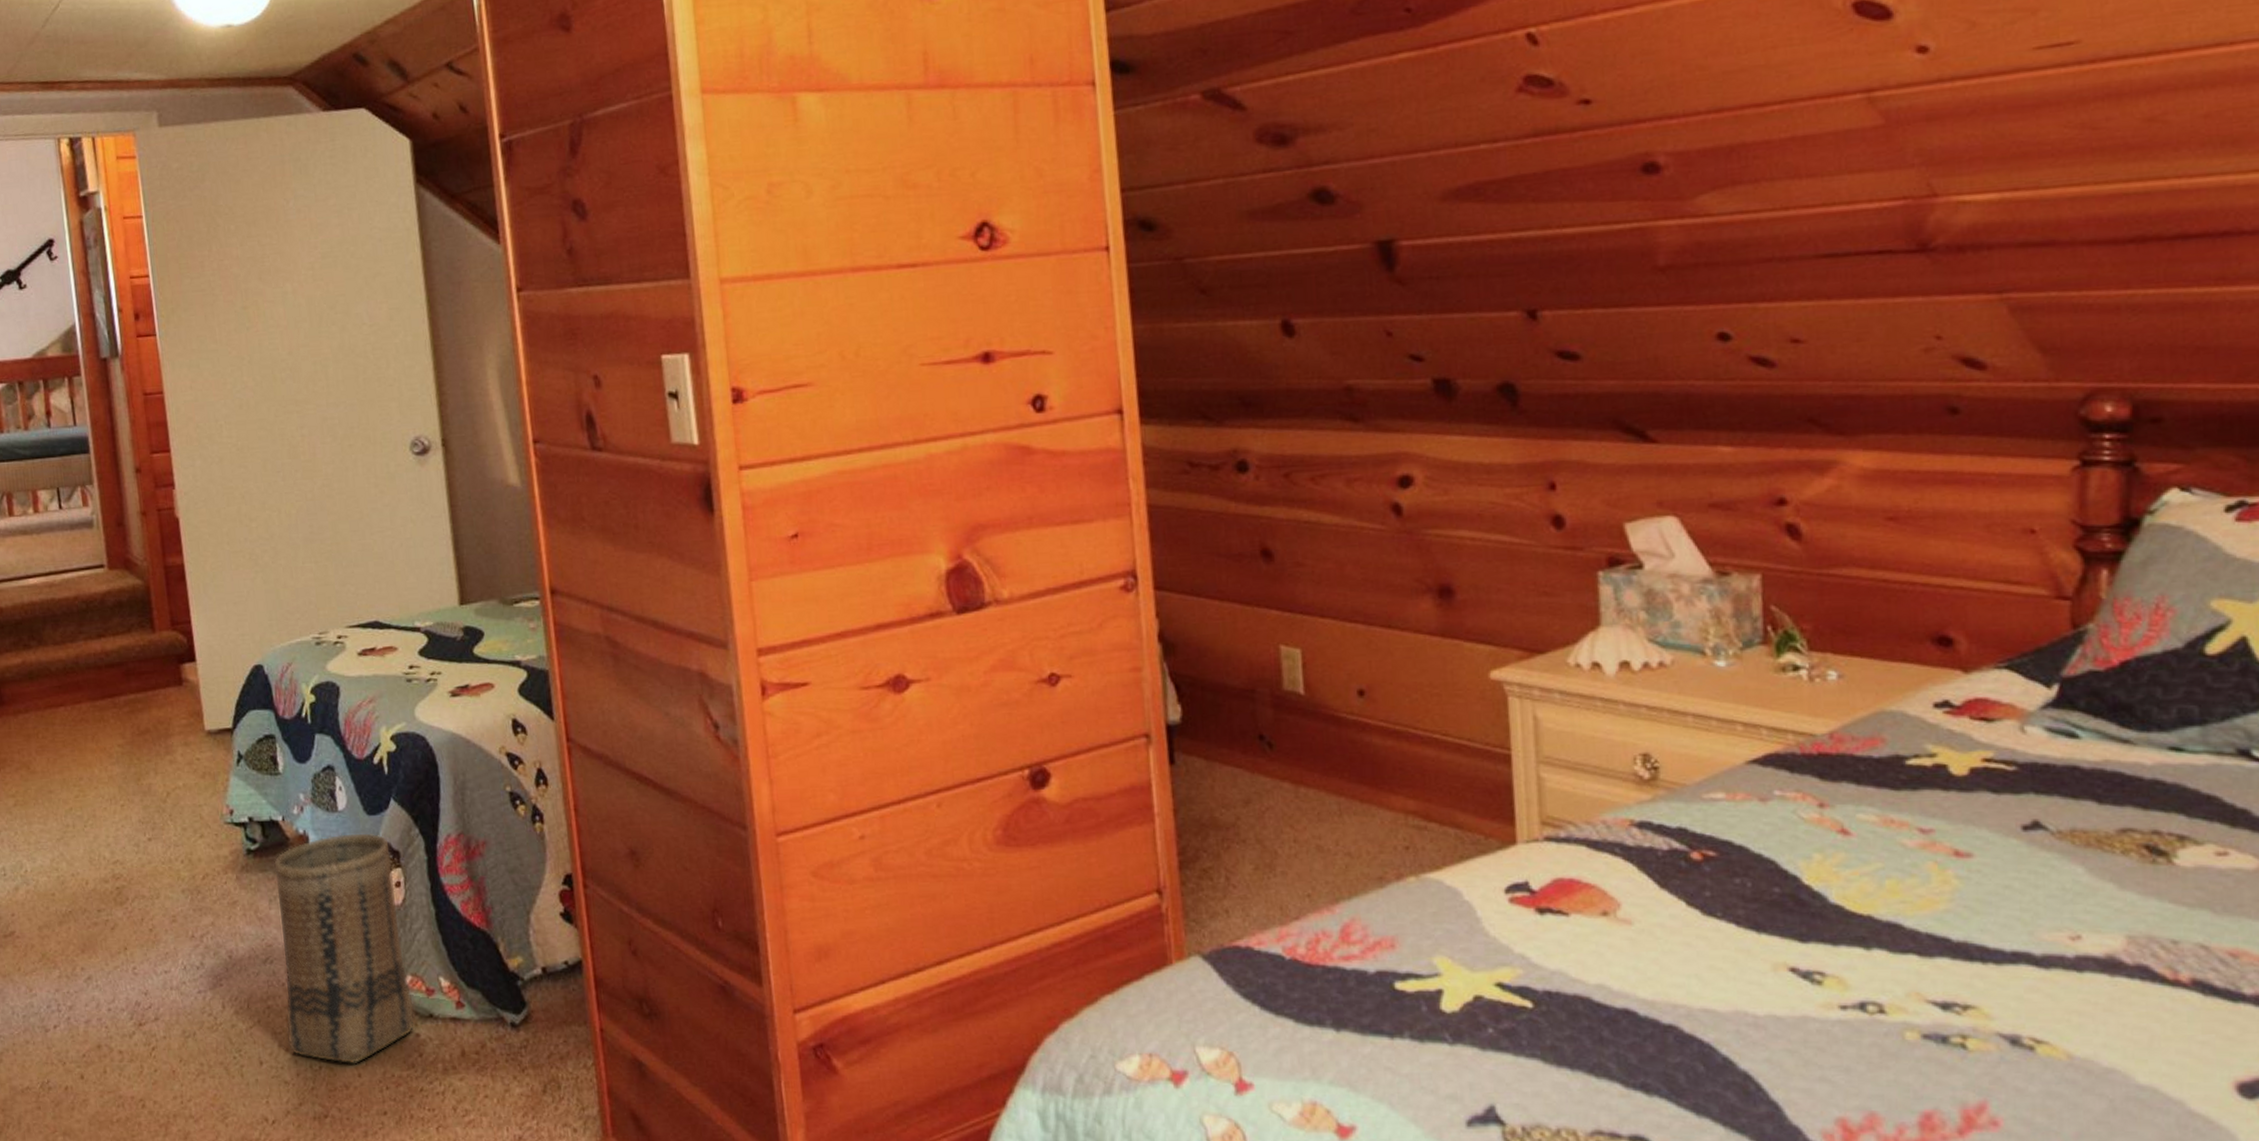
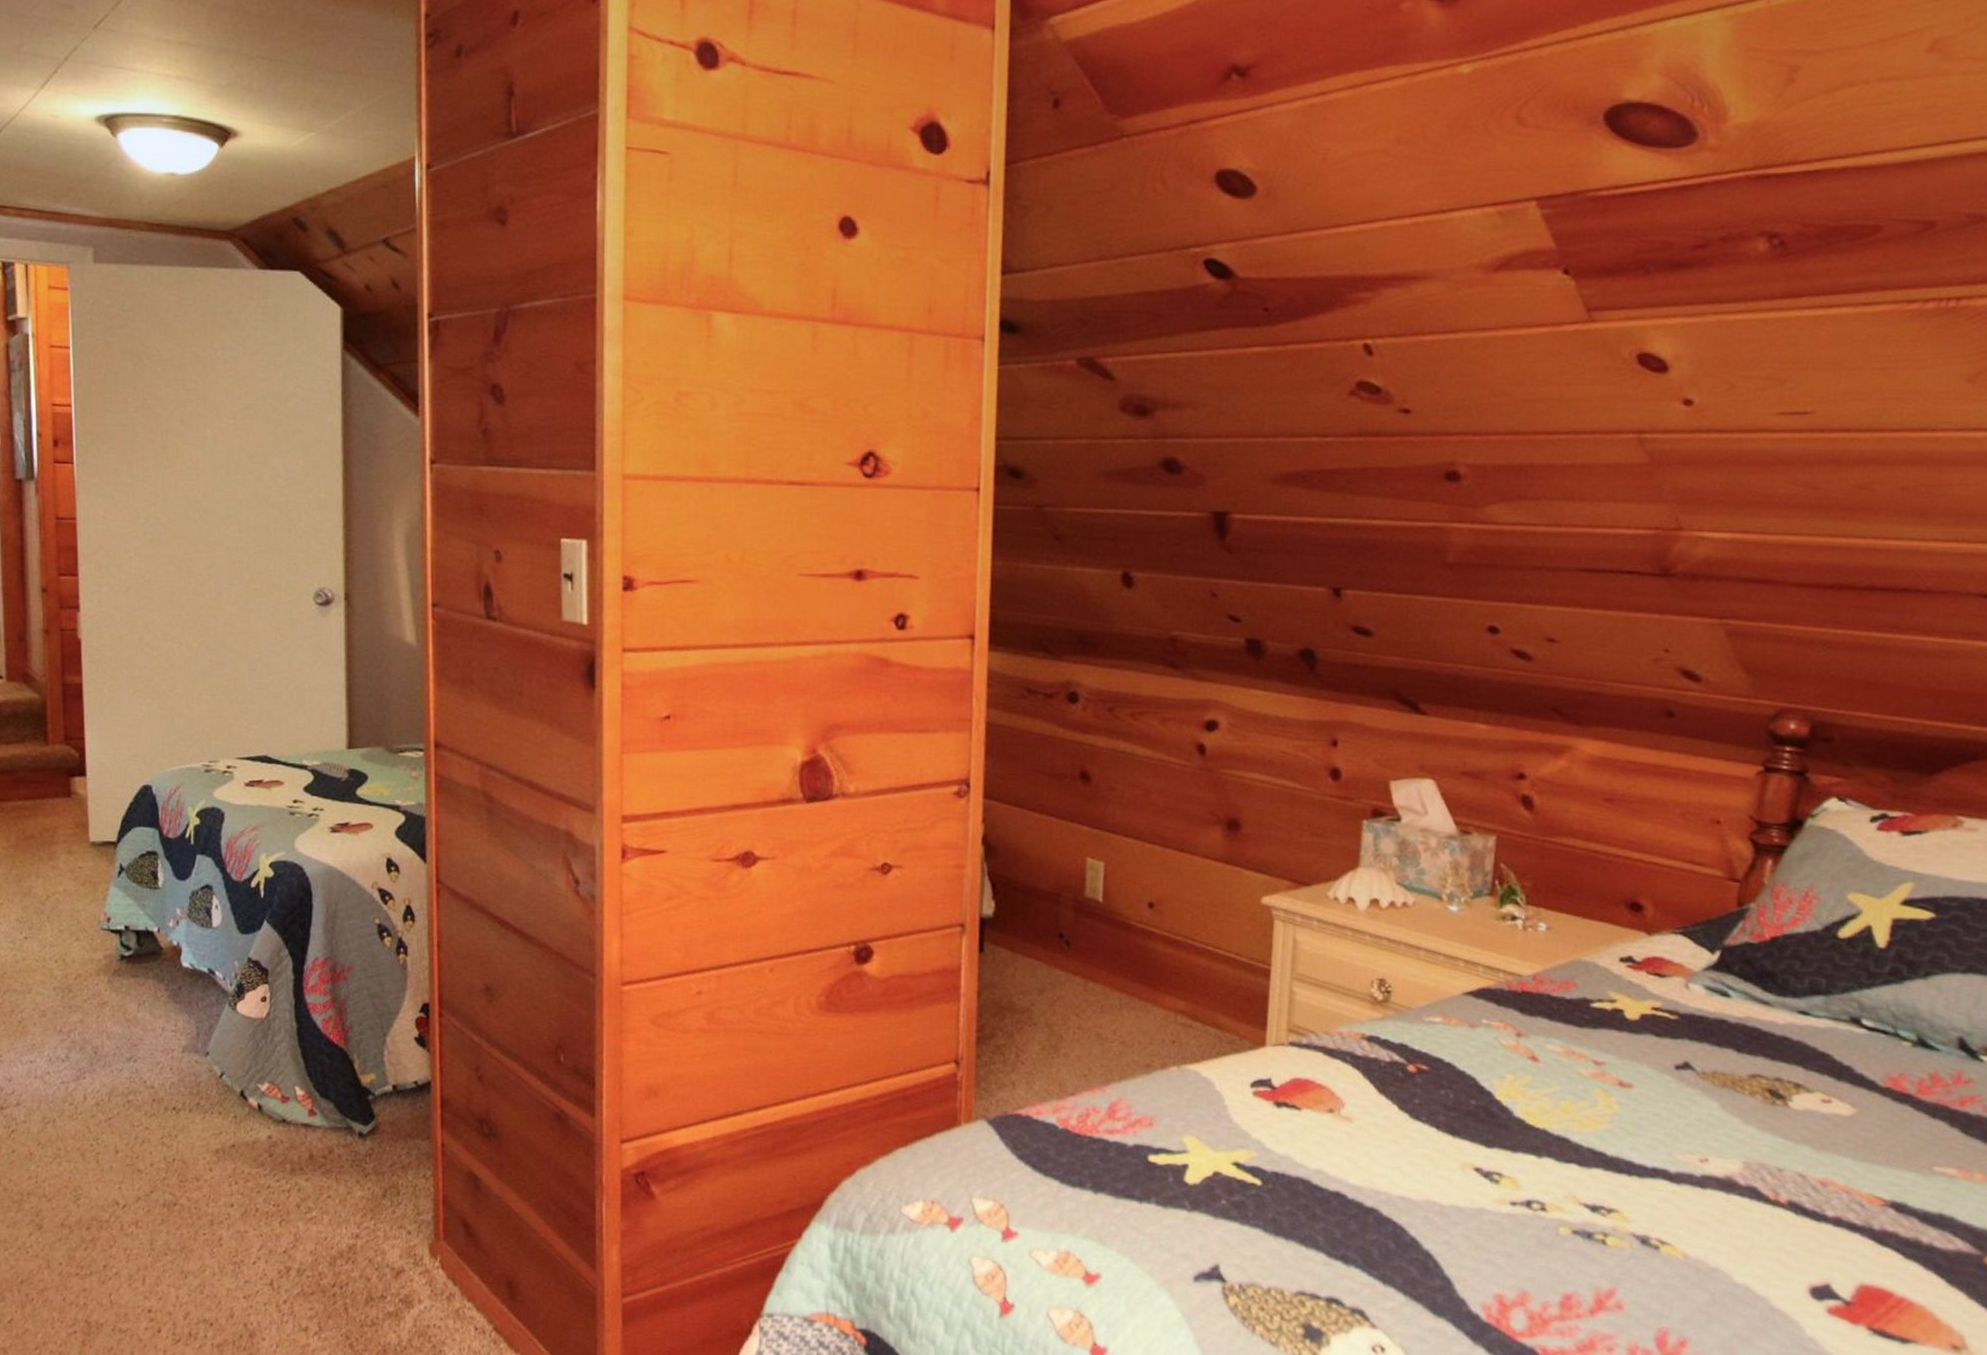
basket: present [274,833,415,1065] -> none [144,949,268,1159]

